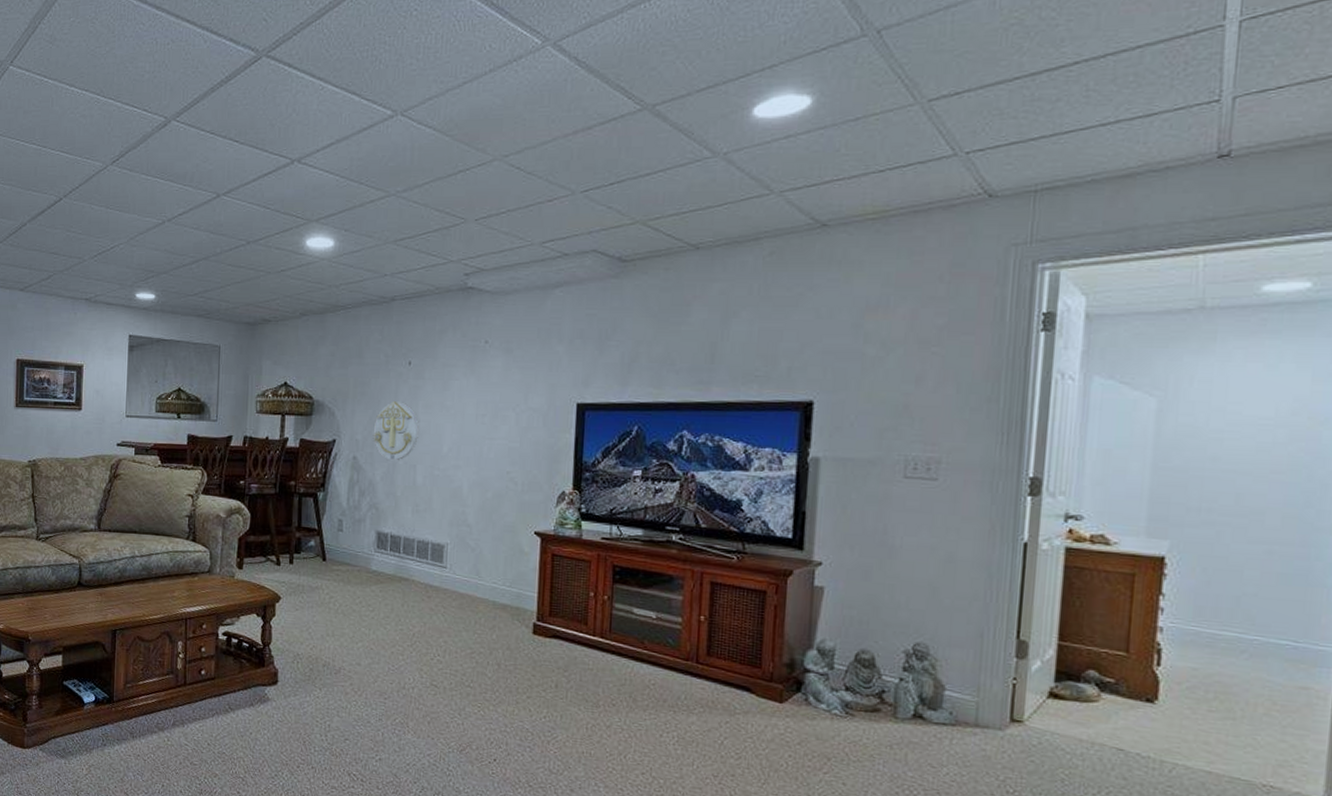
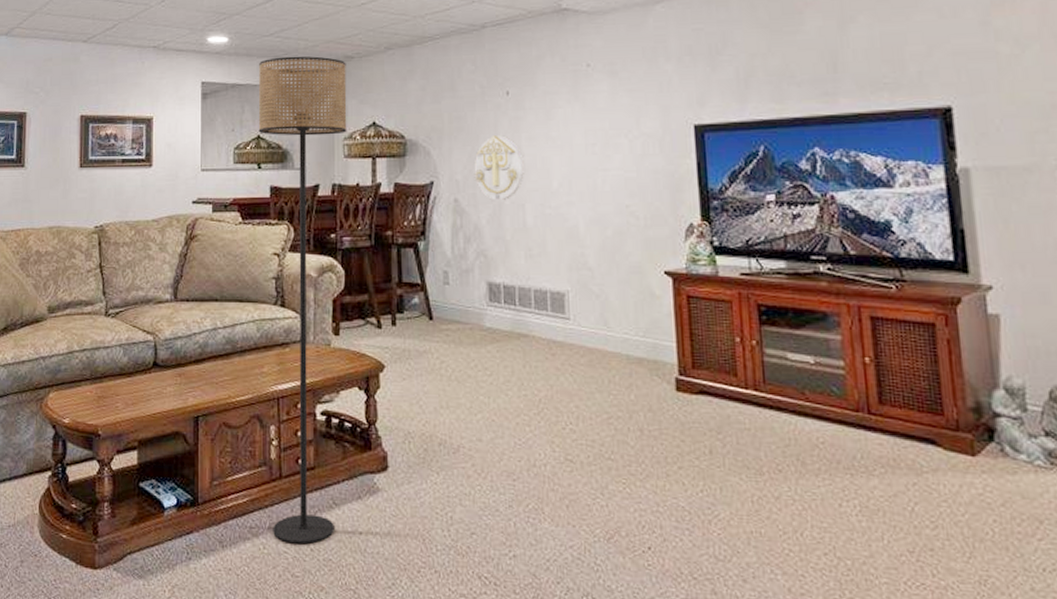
floor lamp: none [176,316,263,740] -> present [258,56,347,545]

